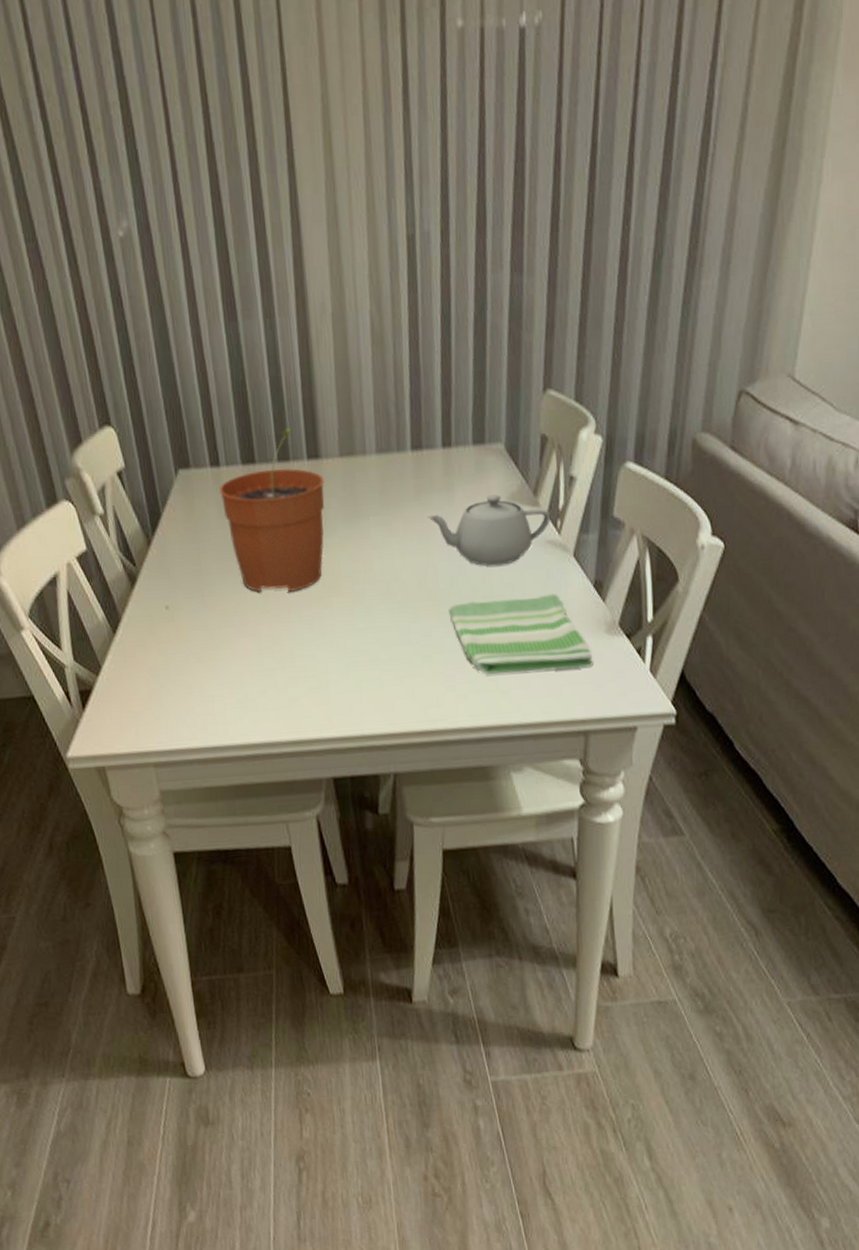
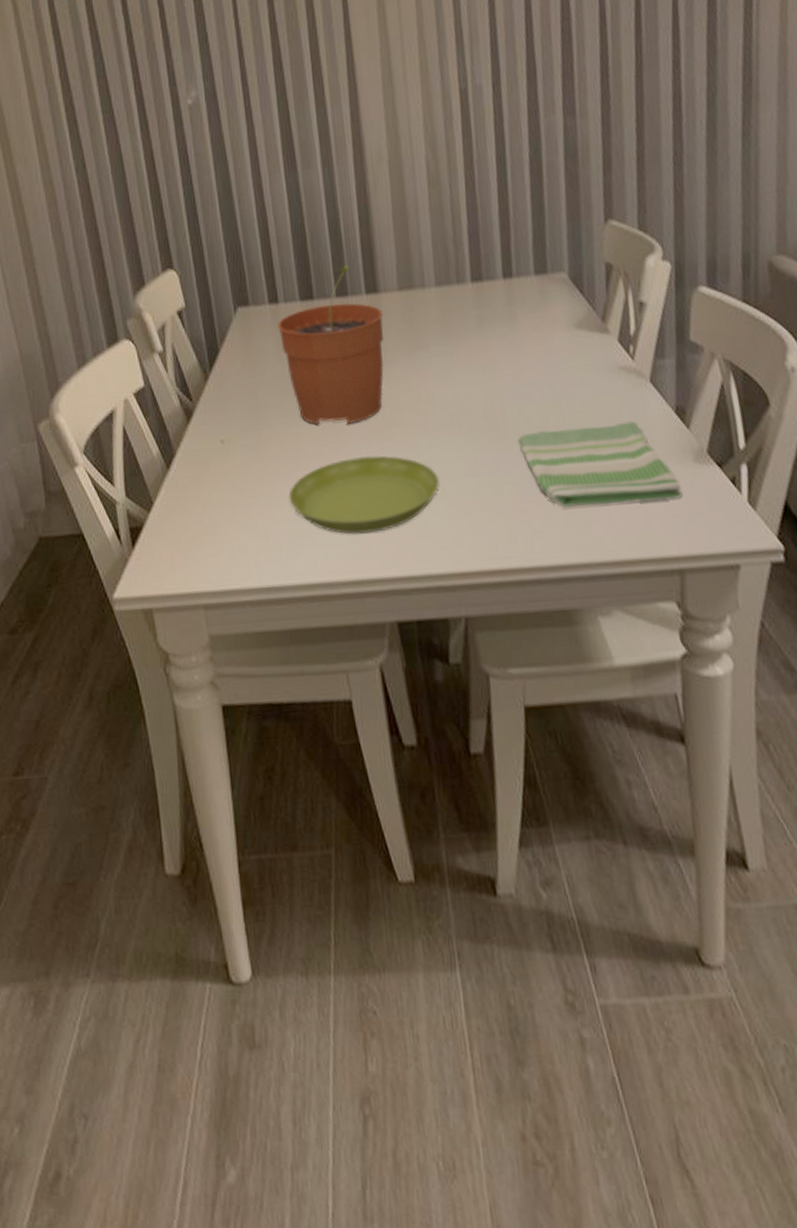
saucer: none [232,623,376,698] -> present [288,455,441,534]
teapot: present [428,494,551,566] -> none [491,322,623,394]

